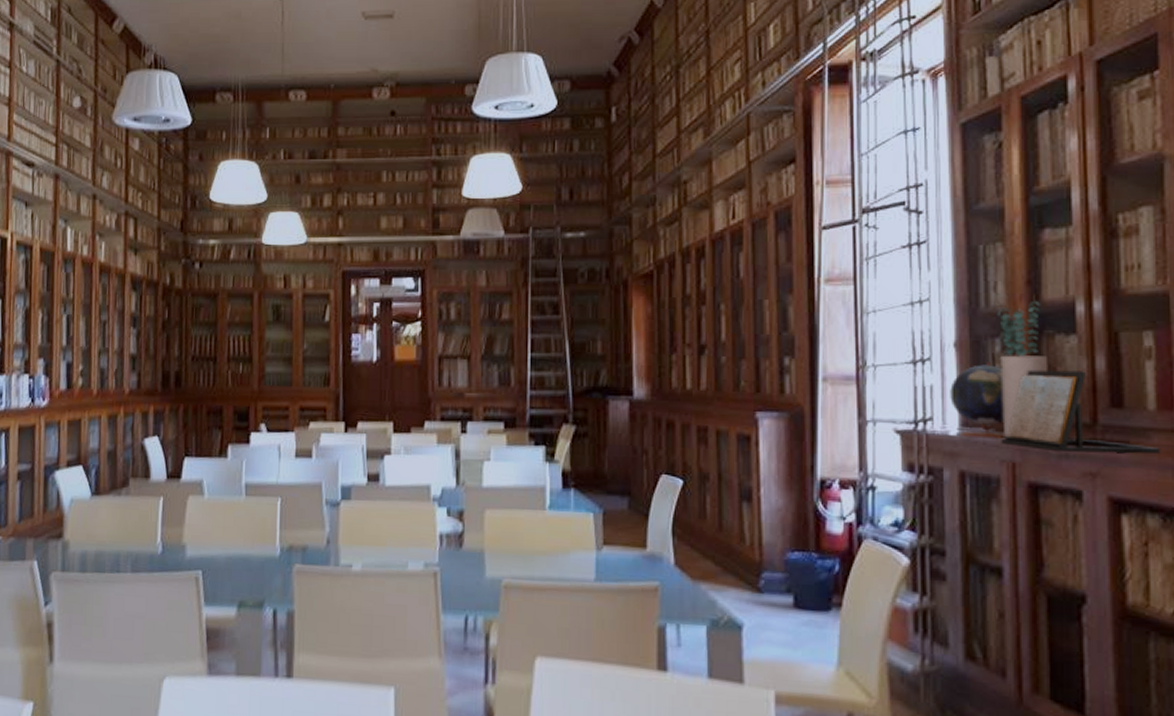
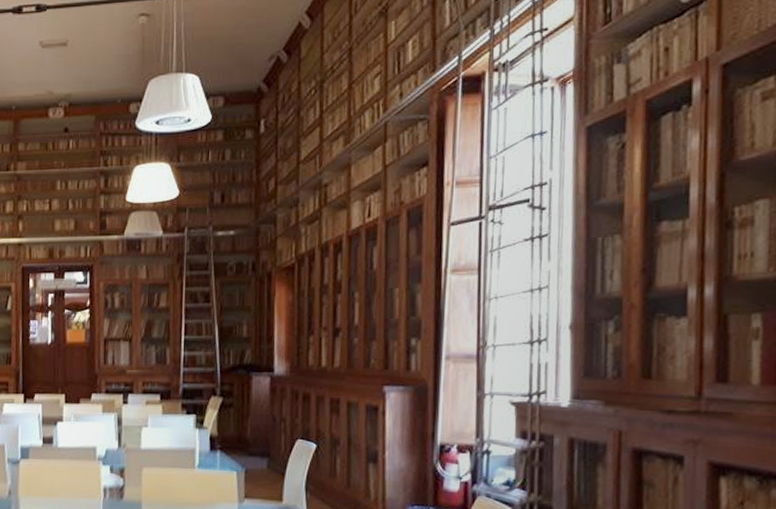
globe: present [950,362,1006,439] -> none [563,342,615,411]
vase: present [997,294,1049,437] -> none [611,281,659,408]
book stand: present [1001,369,1161,454] -> none [609,349,762,424]

